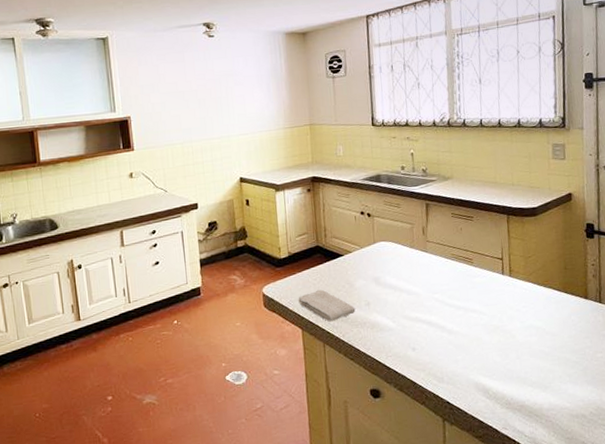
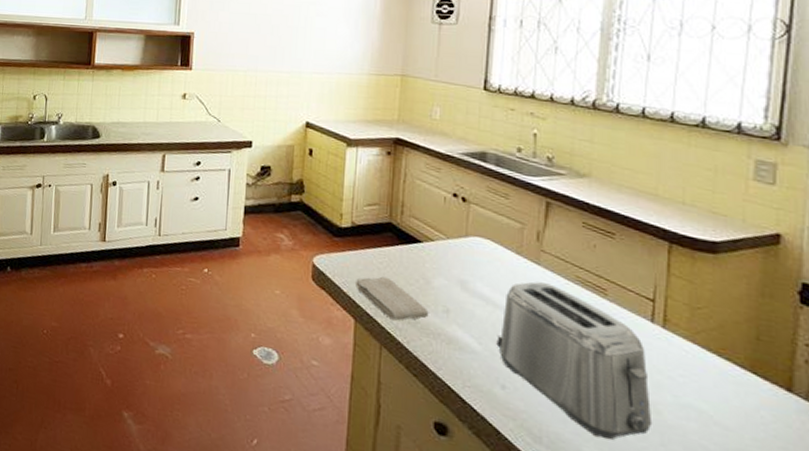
toaster: none [405,264,511,366] -> present [496,281,653,440]

